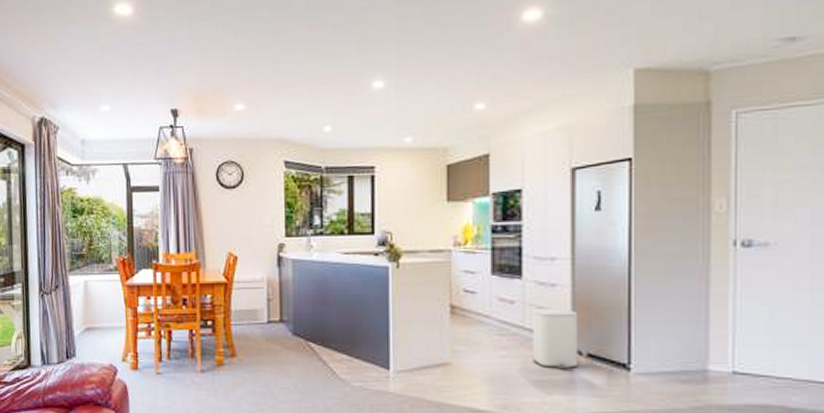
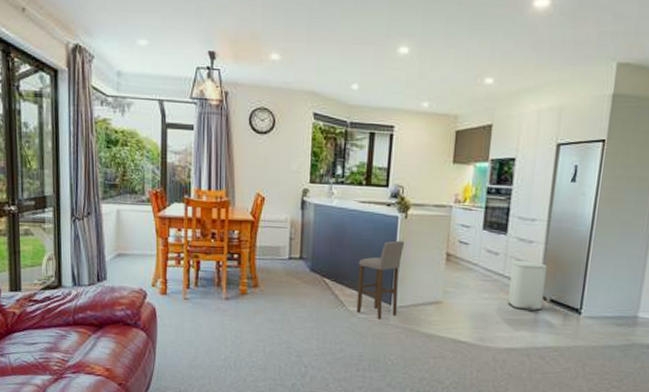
bar stool: none [348,294,399,387] -> present [356,240,405,319]

